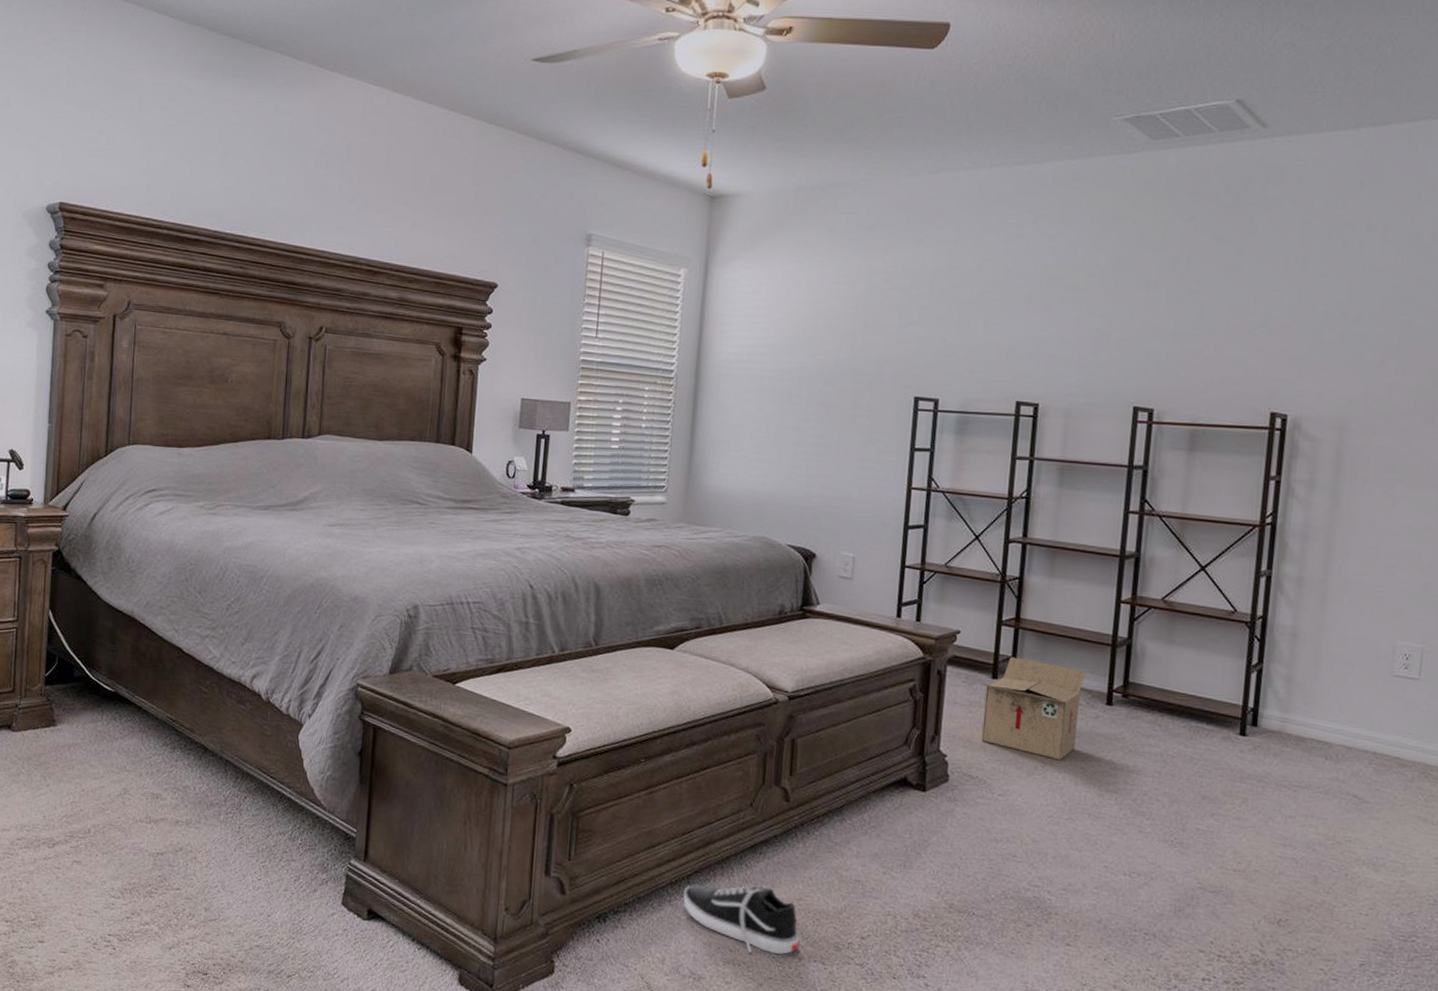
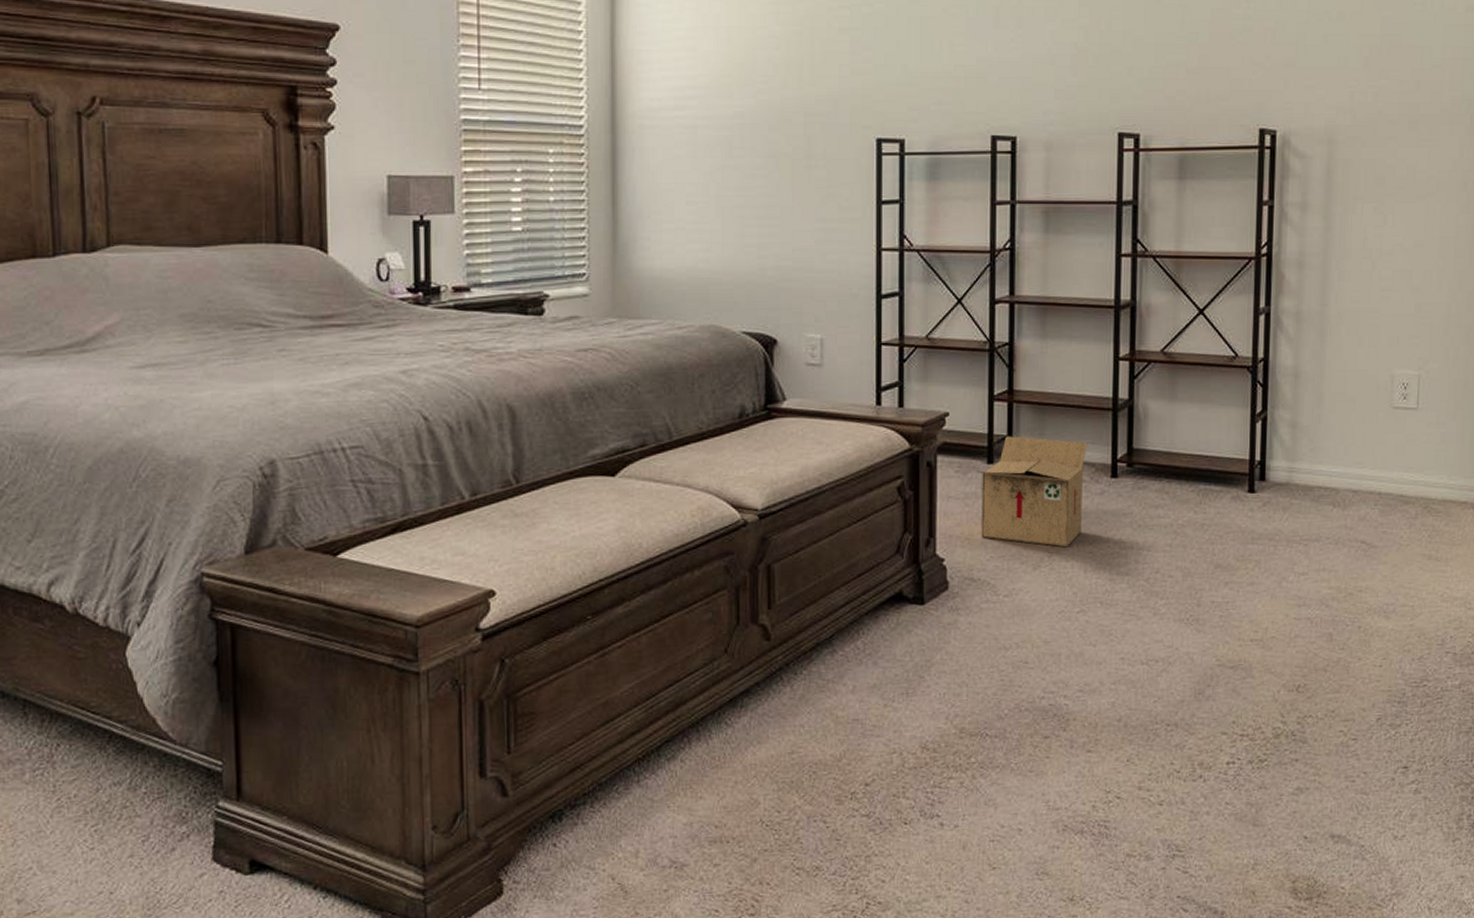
shoe: present [683,883,800,955] -> none [654,743,796,828]

